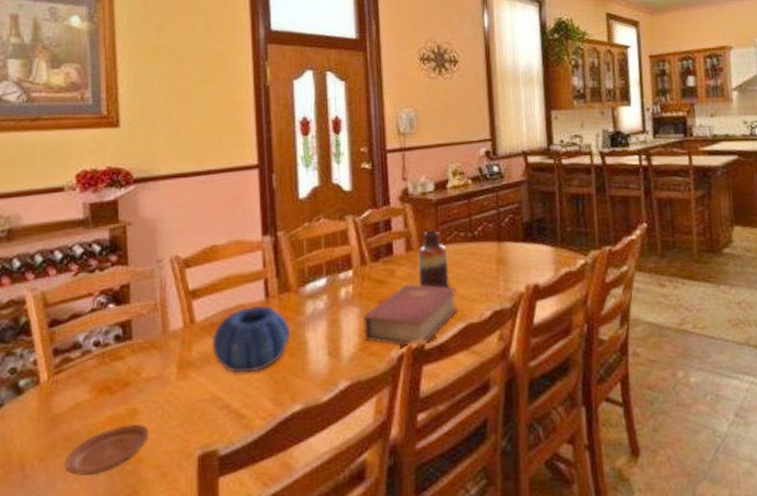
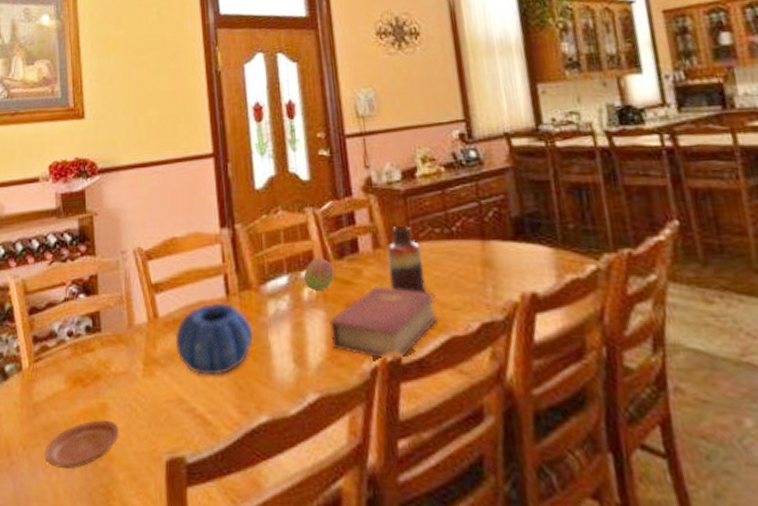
fruit: none [341,260,370,290] -> present [303,257,335,291]

